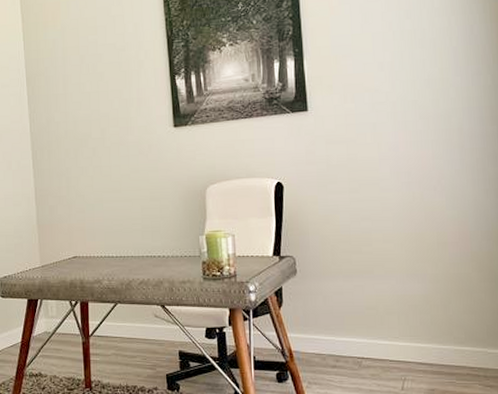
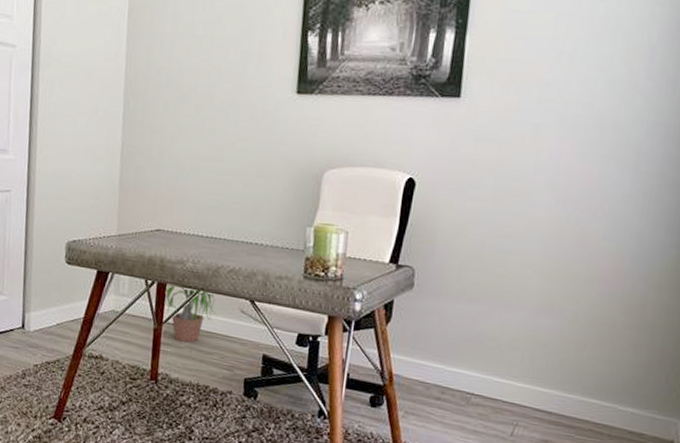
potted plant: none [87,301,133,350] -> present [163,283,216,343]

